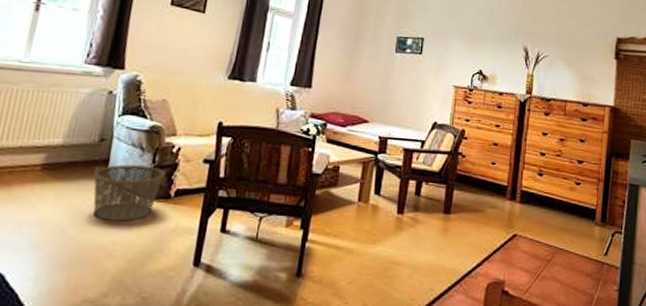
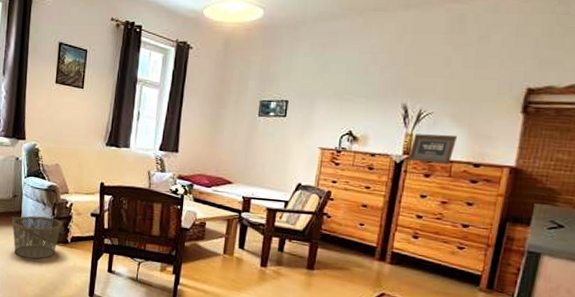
picture frame: none [531,74,569,105] -> present [408,134,458,165]

